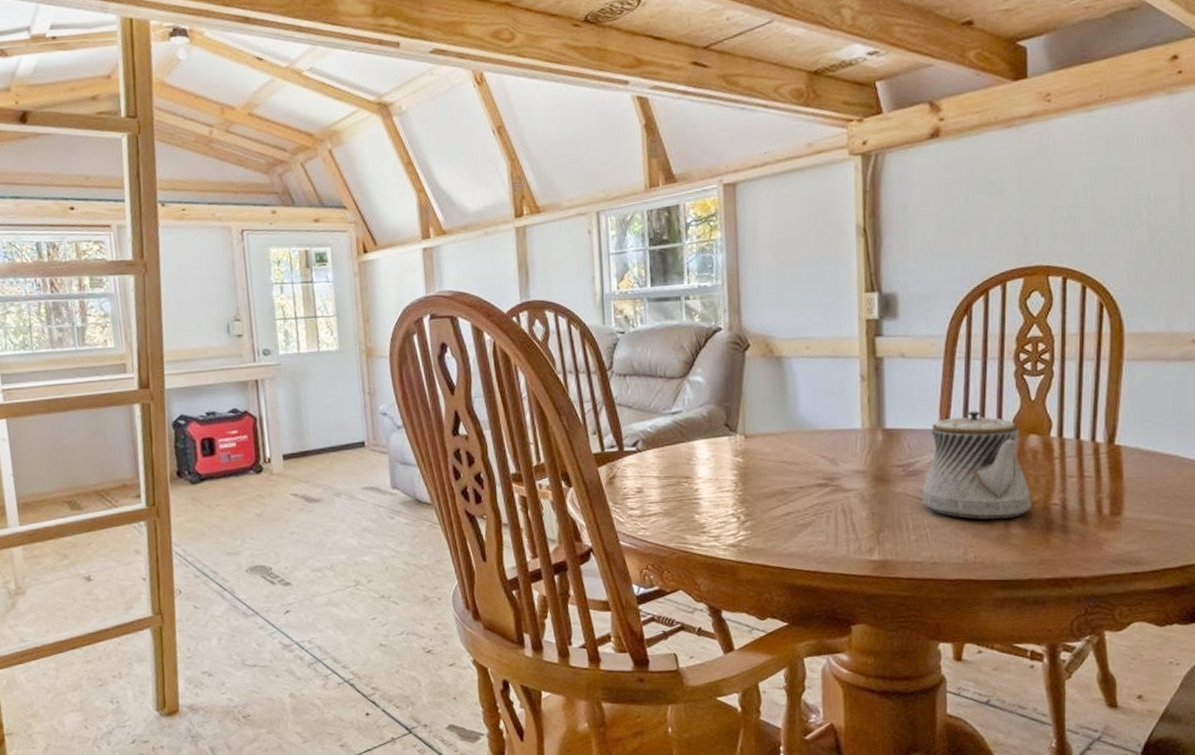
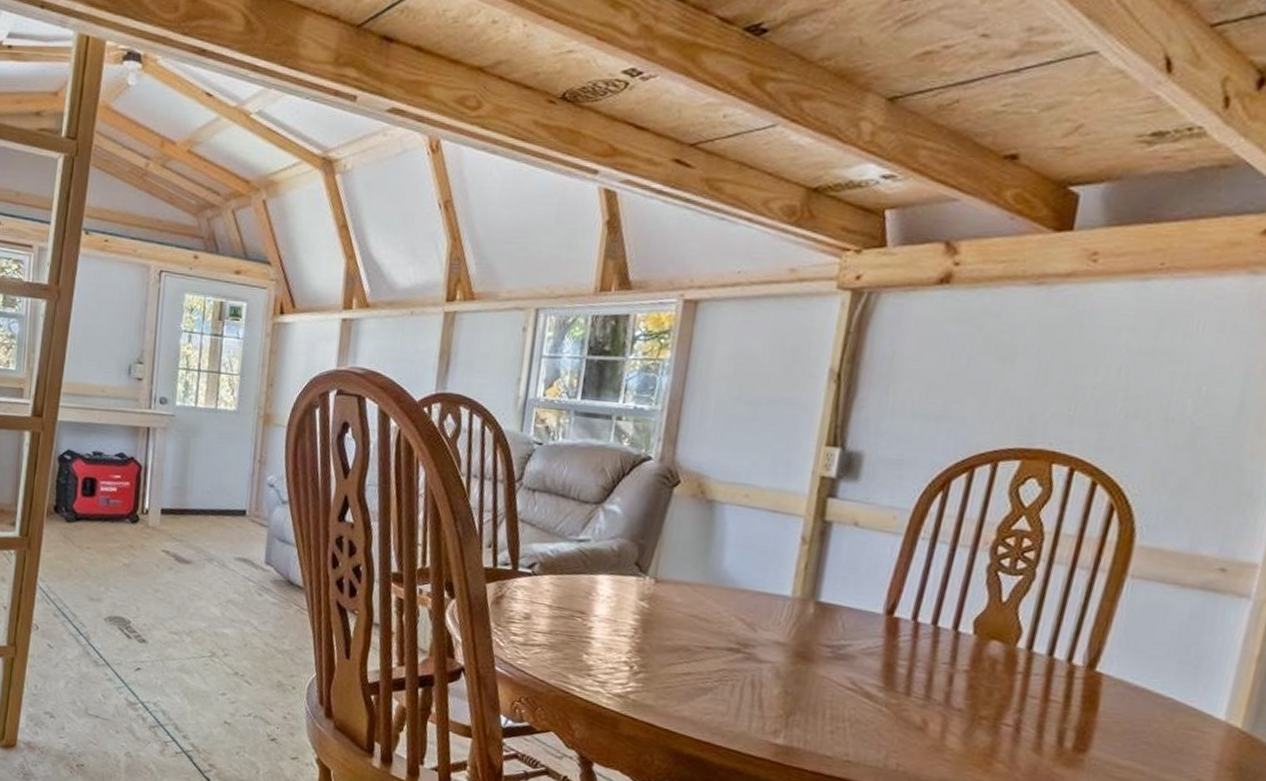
teapot: present [922,410,1031,520] -> none [846,600,981,730]

